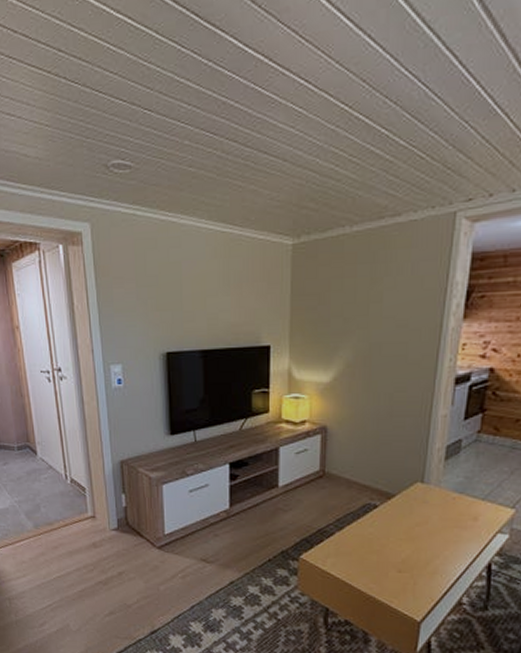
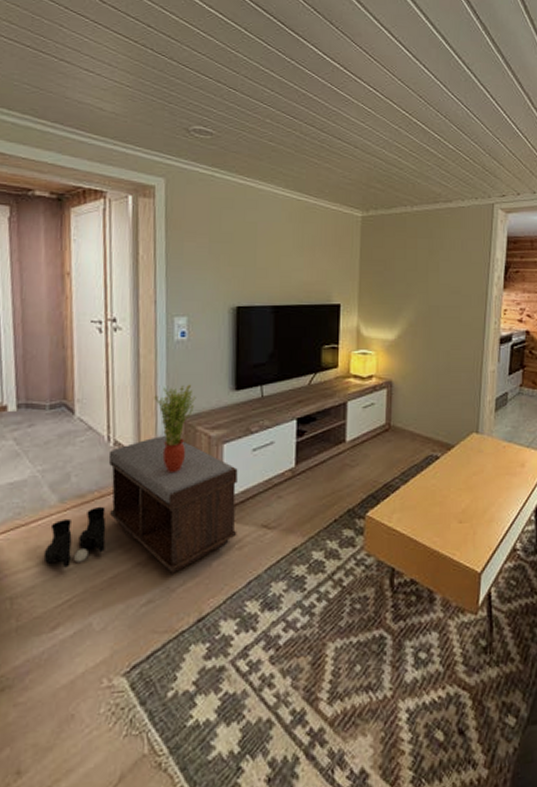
boots: none [28,533,73,580] -> present [43,506,106,568]
bench: none [67,475,180,593] -> present [108,435,238,574]
potted plant: none [99,429,136,509] -> present [153,384,196,474]

